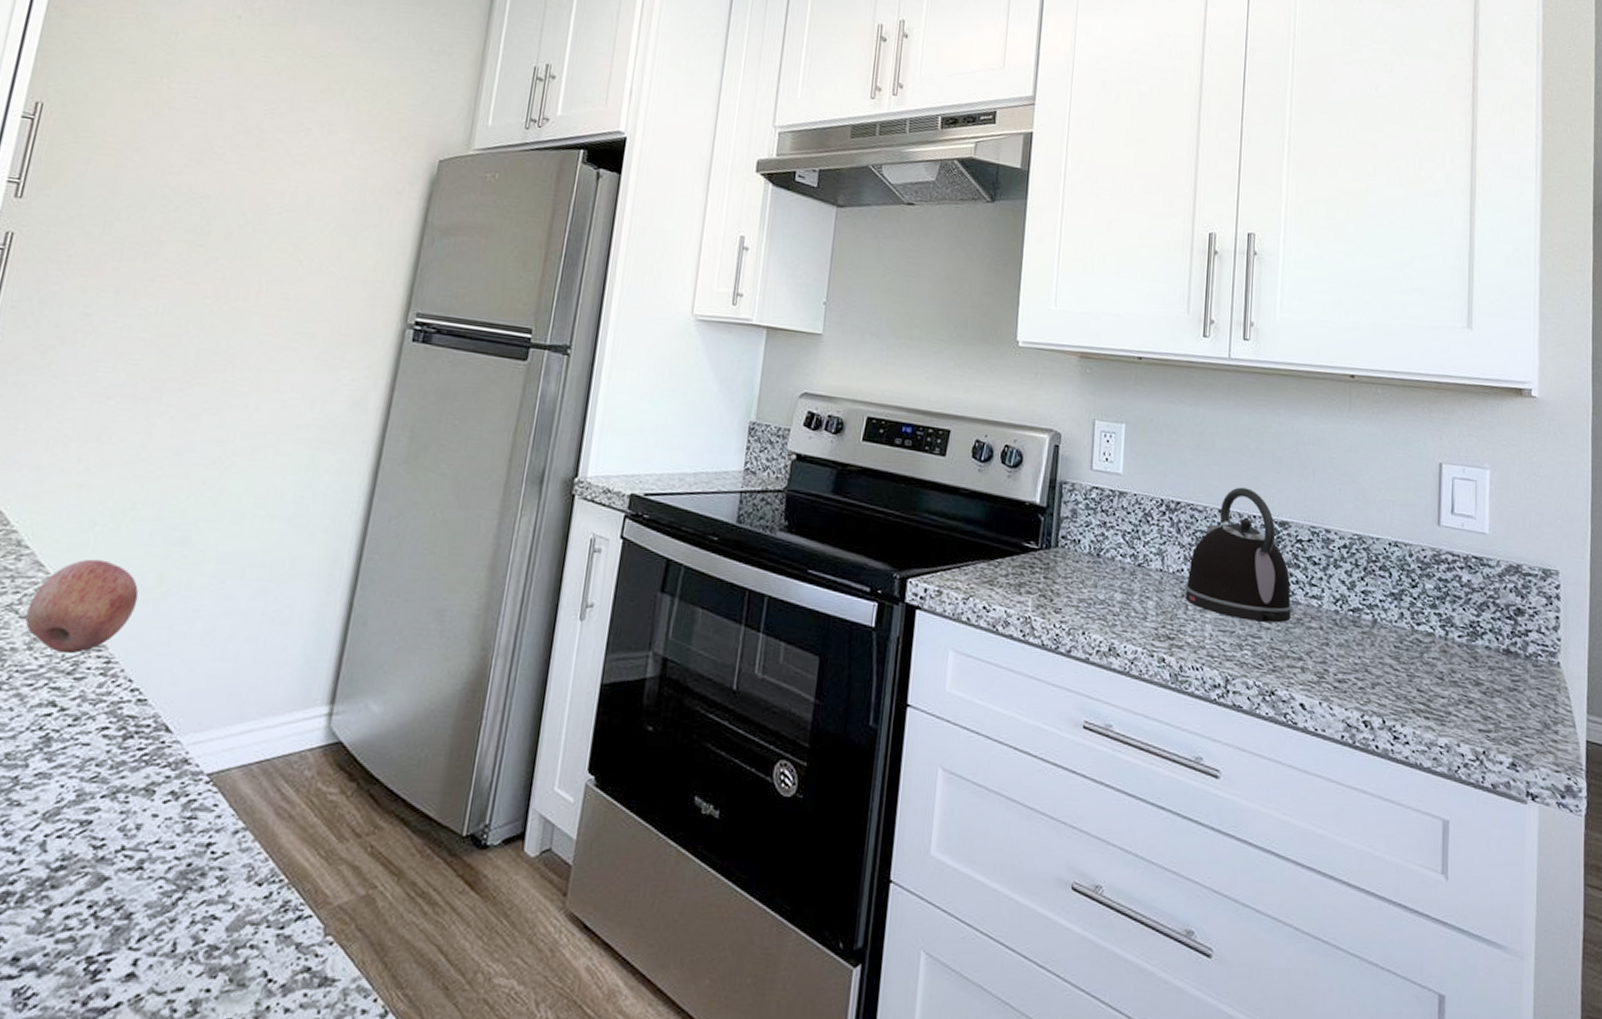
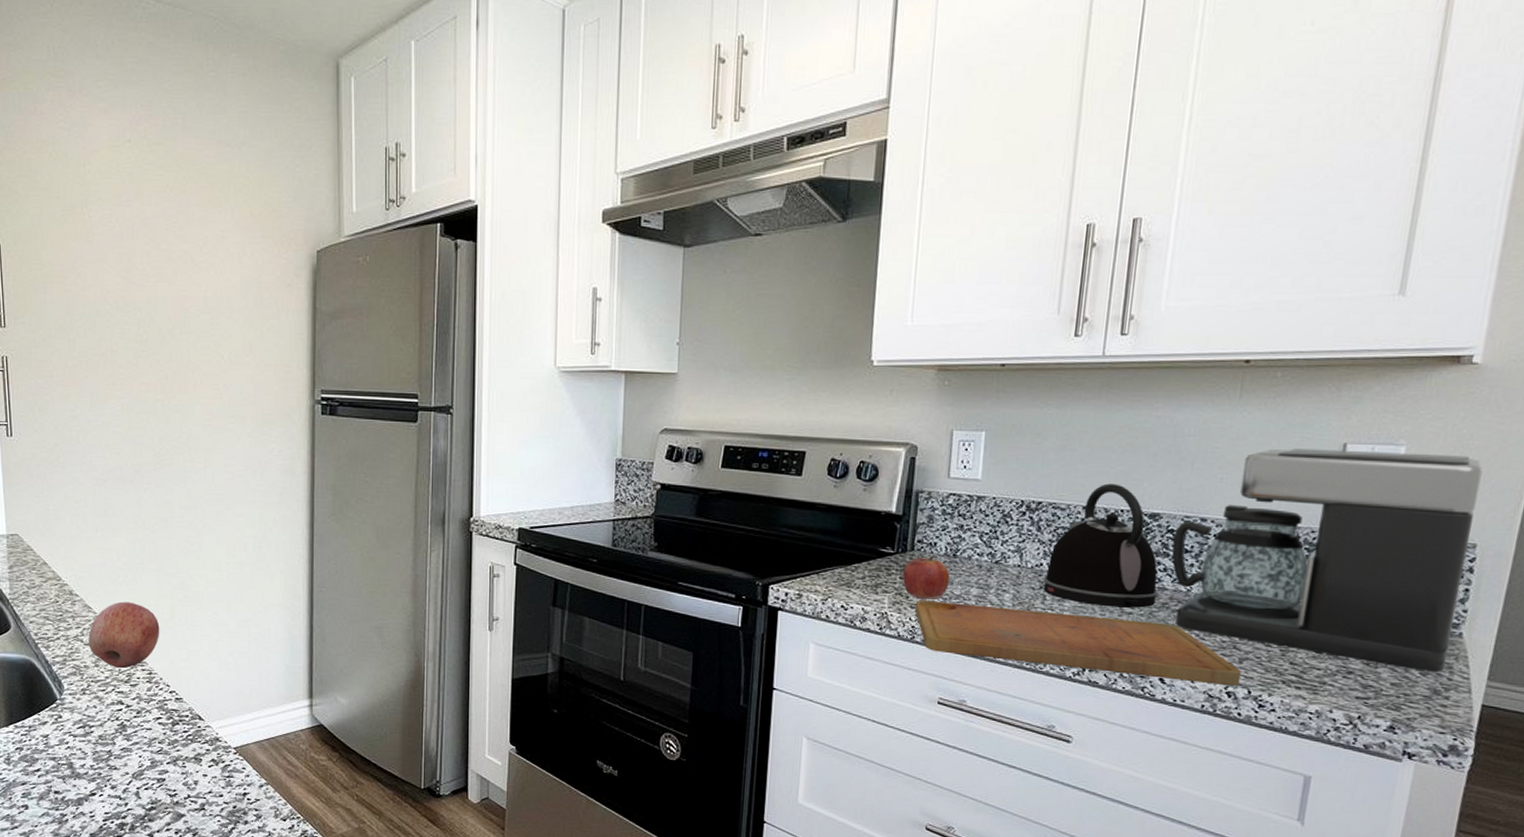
fruit: none [1047,553,1094,604] -> present [903,555,950,599]
cutting board: none [1058,604,1375,715] -> present [914,600,1242,687]
coffee maker: none [1302,464,1553,704] -> present [1171,449,1483,672]

